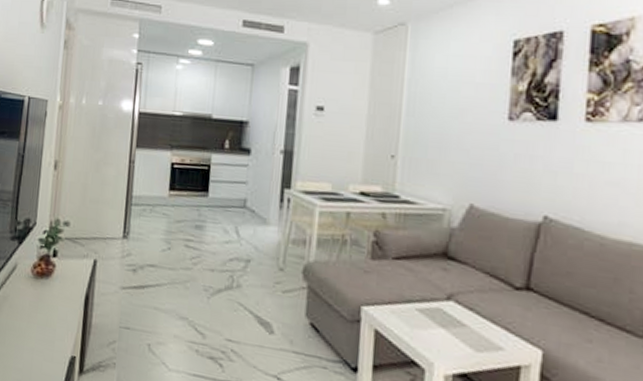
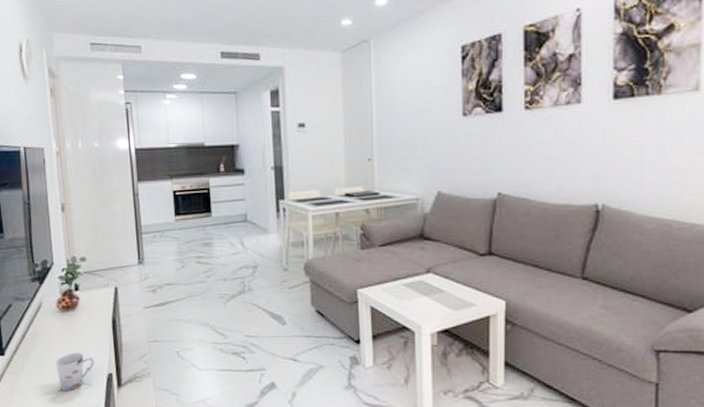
cup: none [19,325,59,369] -> present [56,353,94,392]

